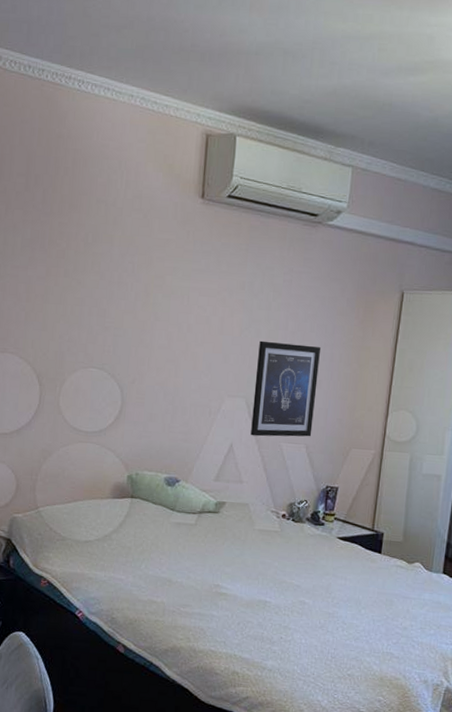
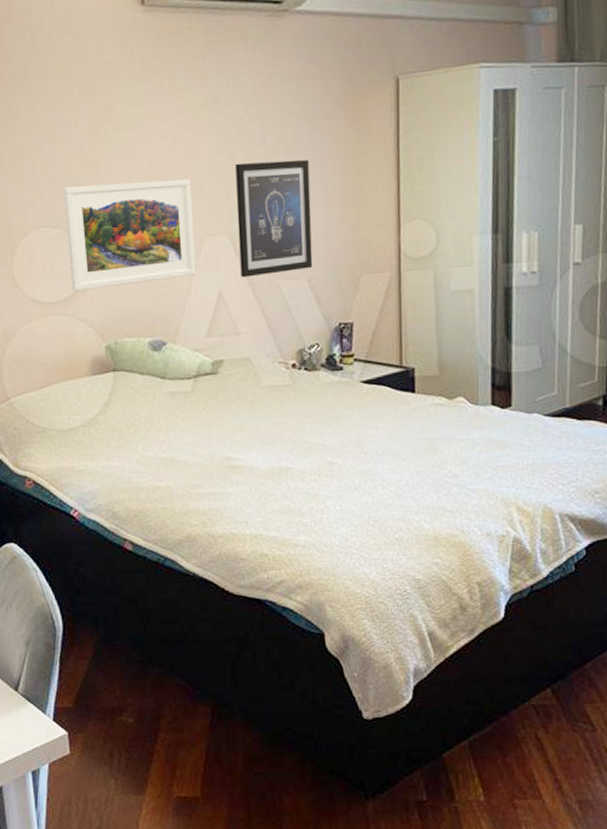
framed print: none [107,336,221,428] -> present [62,178,196,292]

